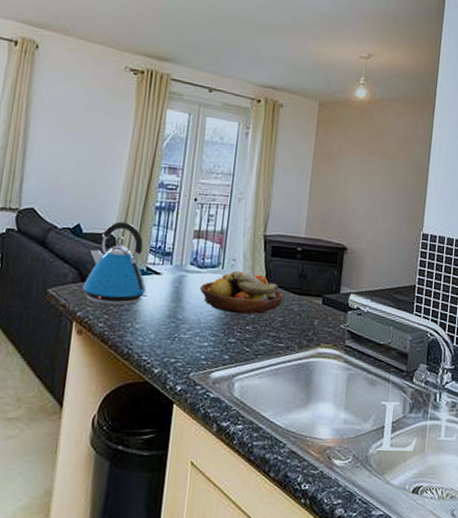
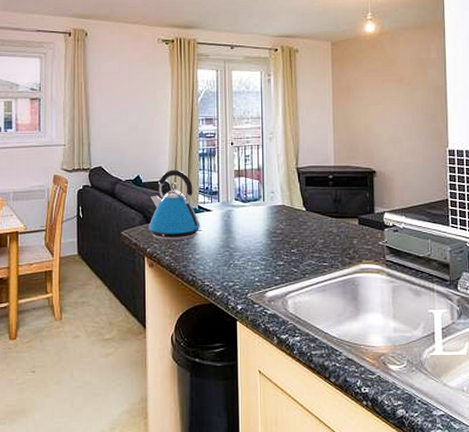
fruit bowl: present [199,270,284,315] -> none [246,201,322,240]

